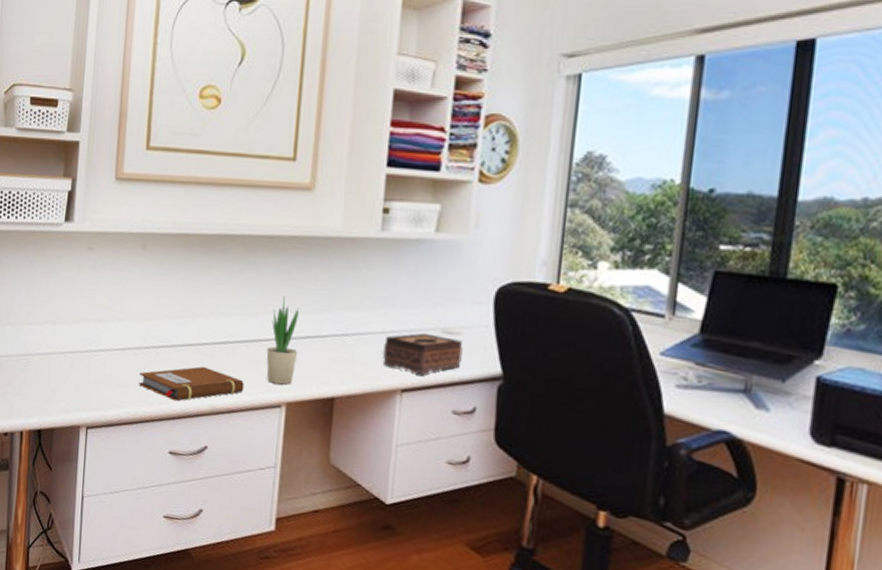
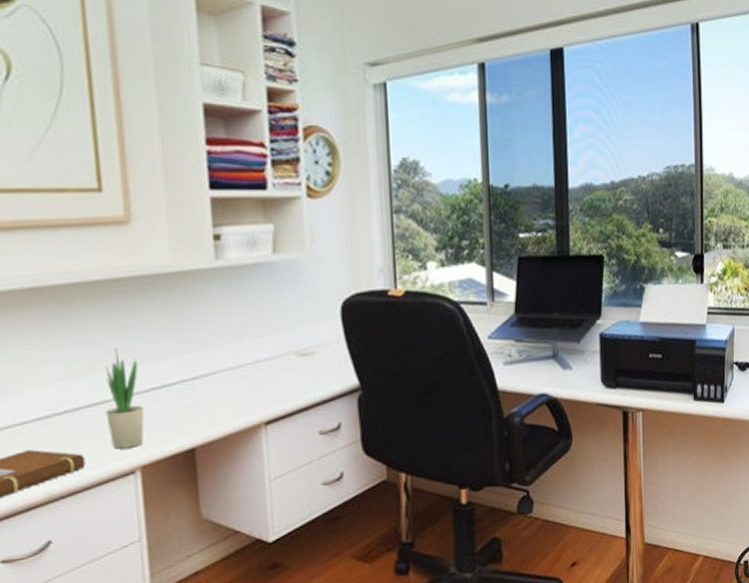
tissue box: present [383,333,463,375] -> none [239,359,320,403]

